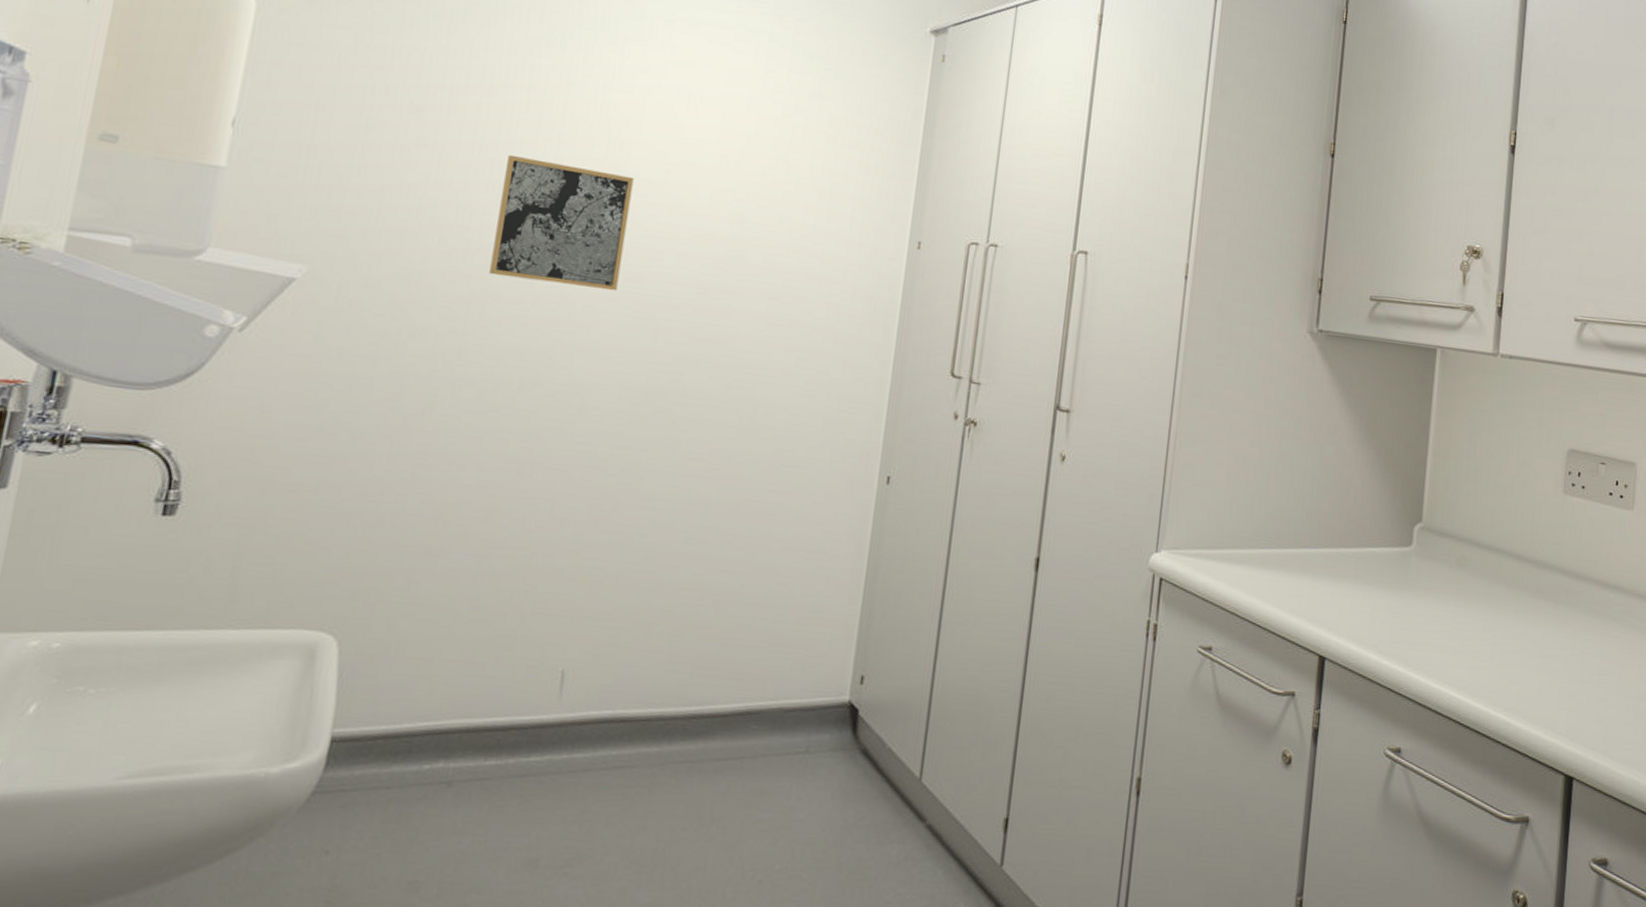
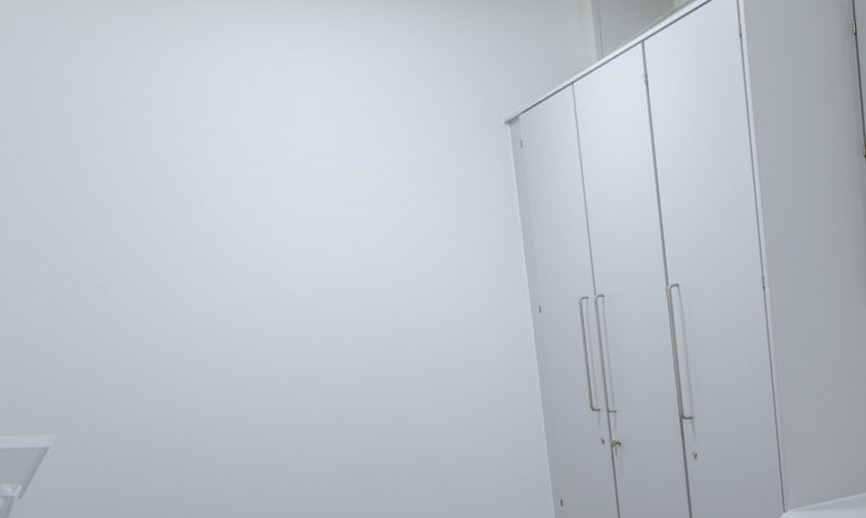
wall art: present [489,154,634,292] -> none [186,304,307,410]

